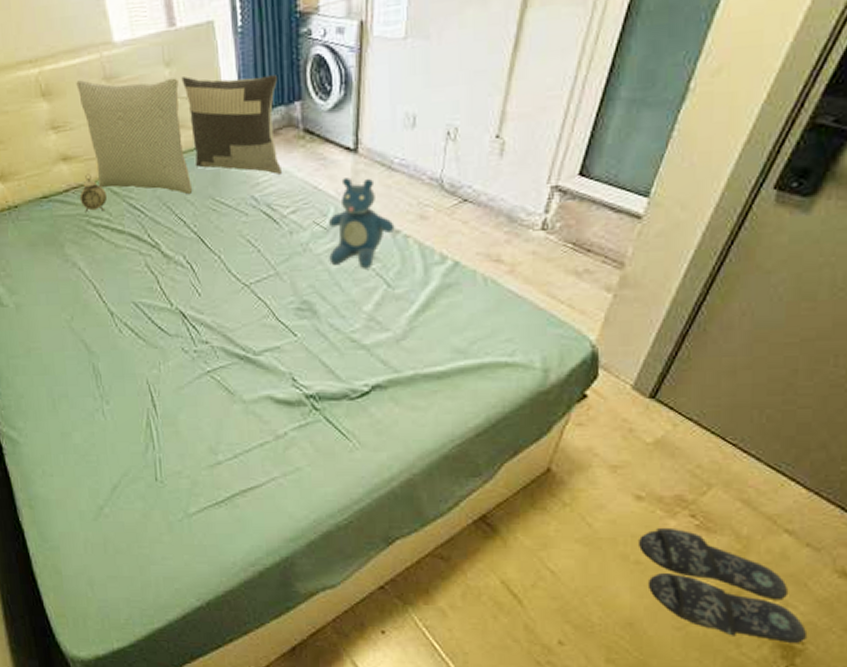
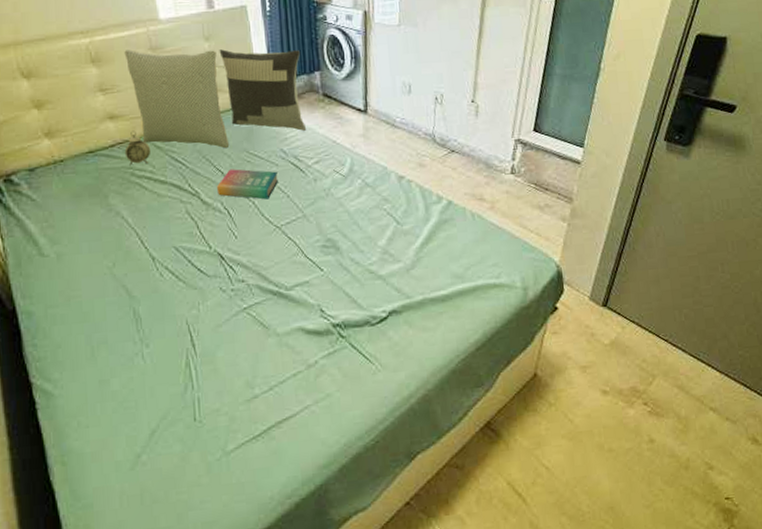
book: none [179,218,248,254] -> present [217,169,278,200]
stuffed animal: present [328,177,395,269] -> none [346,133,400,210]
slippers: present [639,527,806,643] -> none [609,416,738,507]

